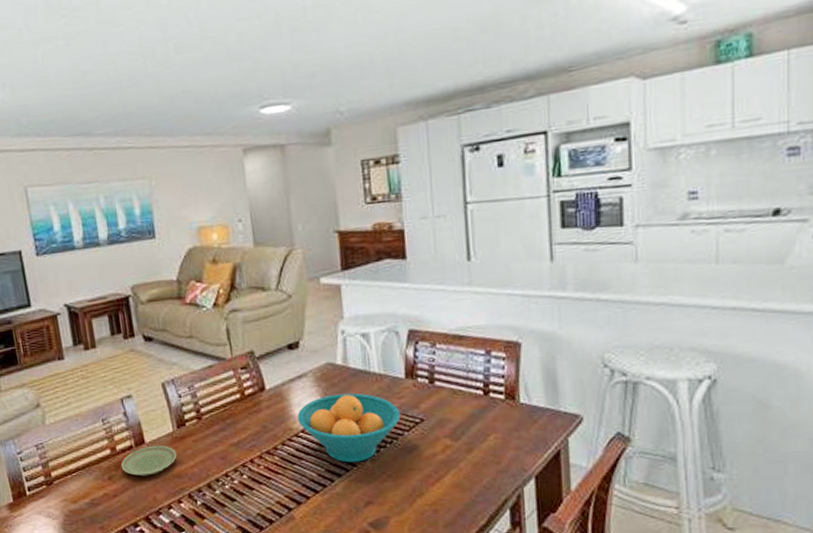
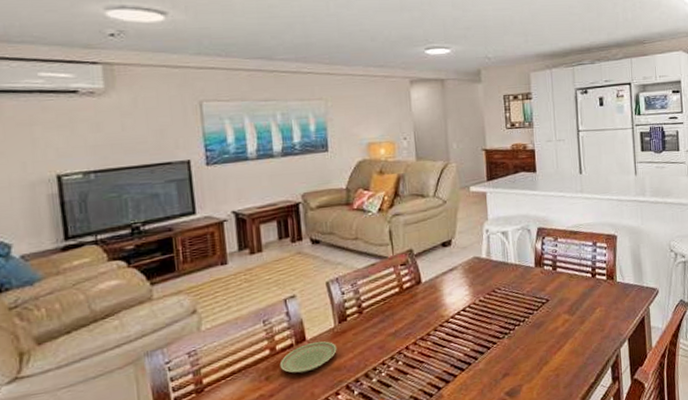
fruit bowl: present [297,393,401,463] -> none [448,281,532,342]

